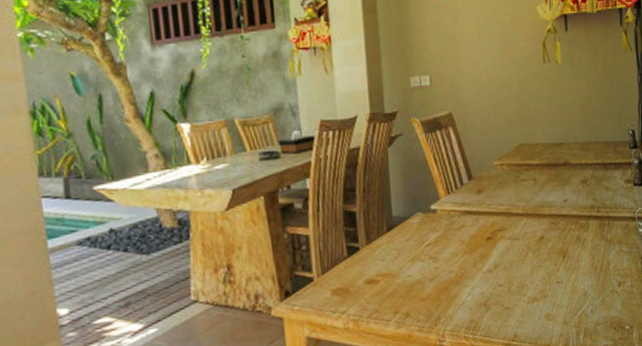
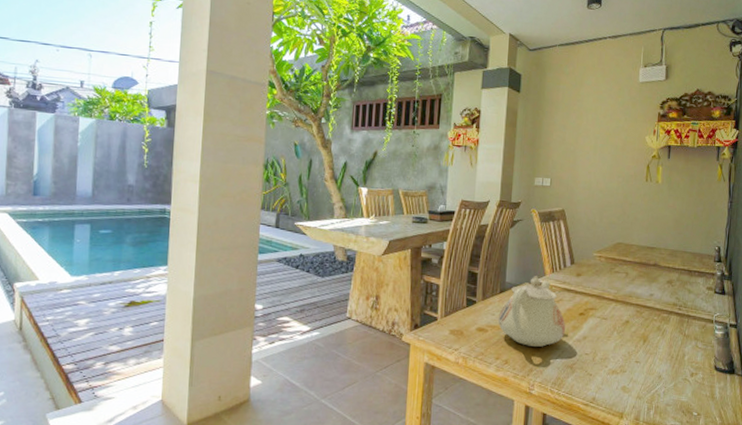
teapot: none [390,202,472,290] -> present [498,276,565,347]

